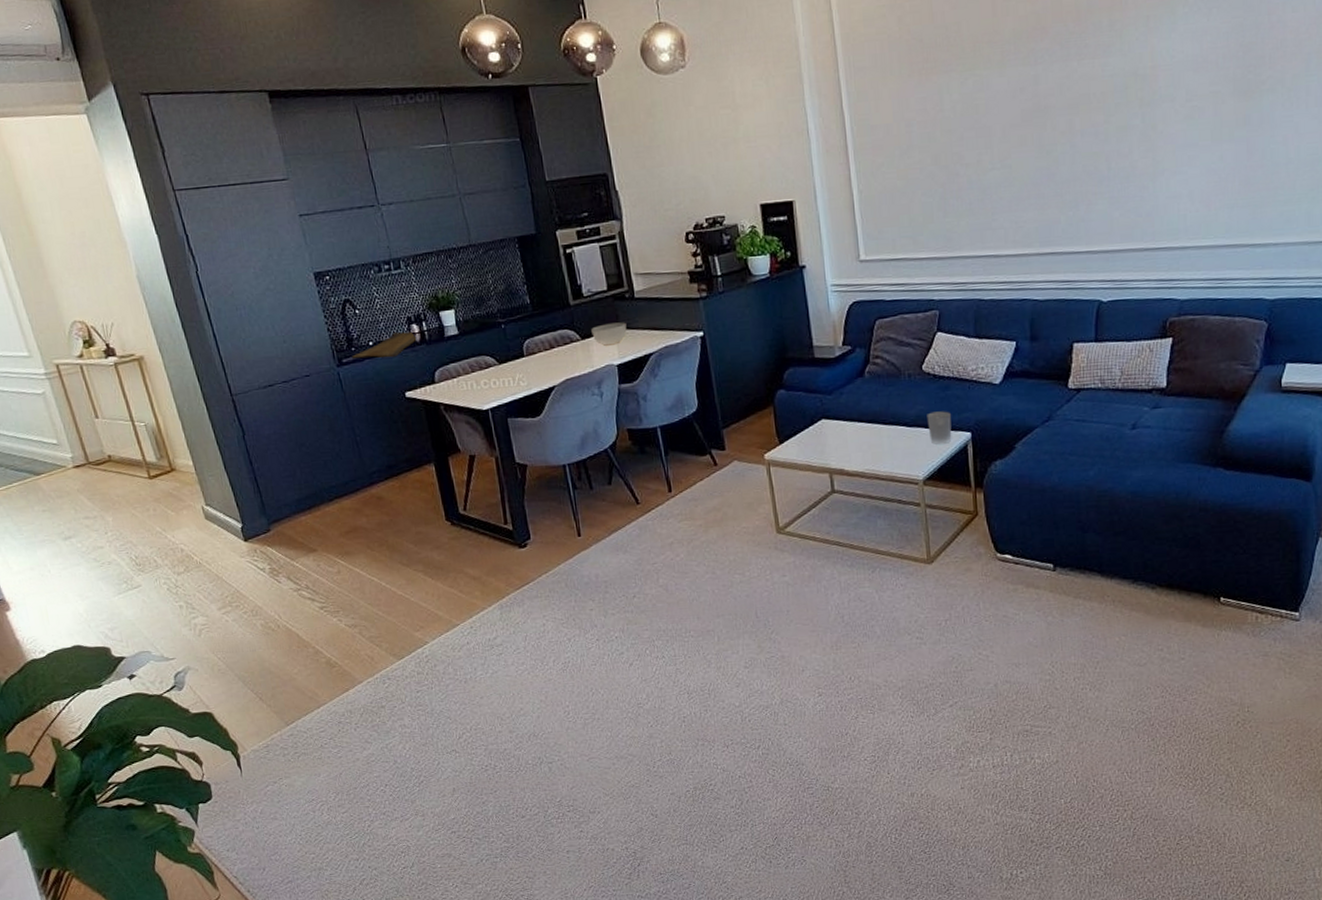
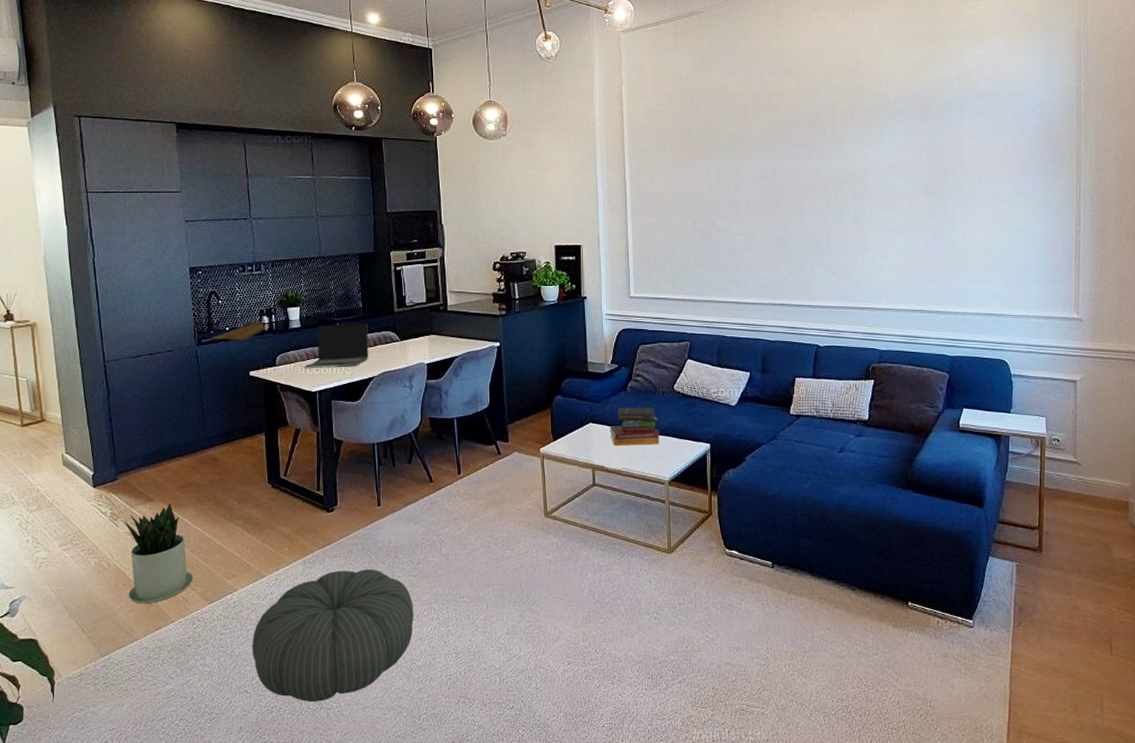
planter: none [287,552,377,666] -> present [125,503,194,604]
pouf: none [453,608,636,757] -> present [252,569,414,702]
laptop: none [469,321,546,384] -> present [304,322,369,369]
bowl: present [591,322,627,347] -> none [409,329,438,348]
books: none [846,394,909,445] -> present [610,407,659,447]
candle holder: present [927,411,952,446] -> none [675,424,694,453]

